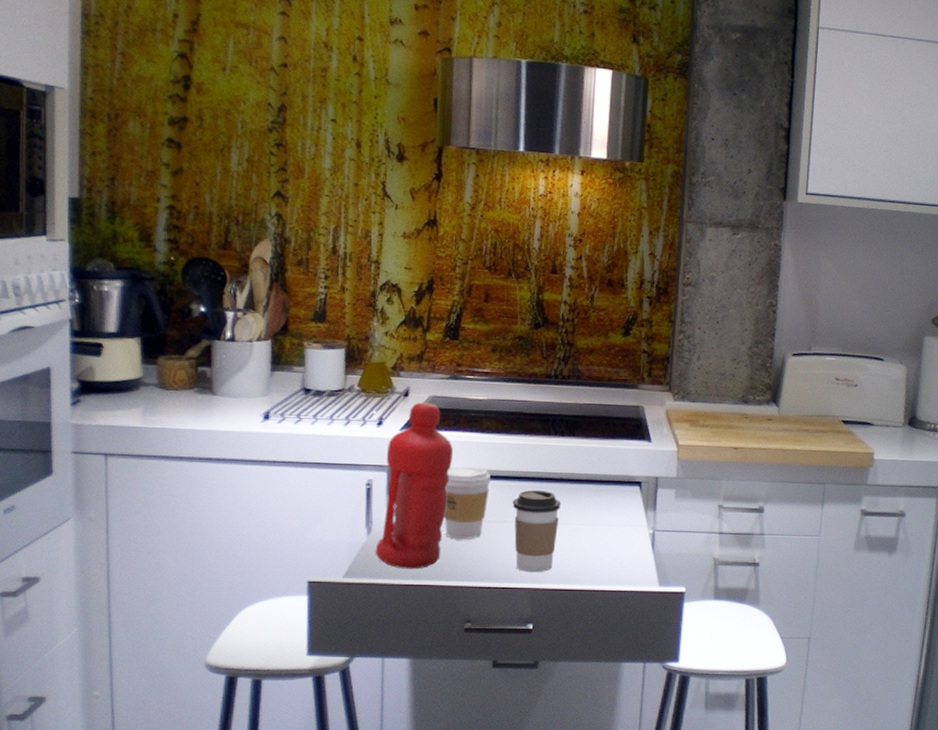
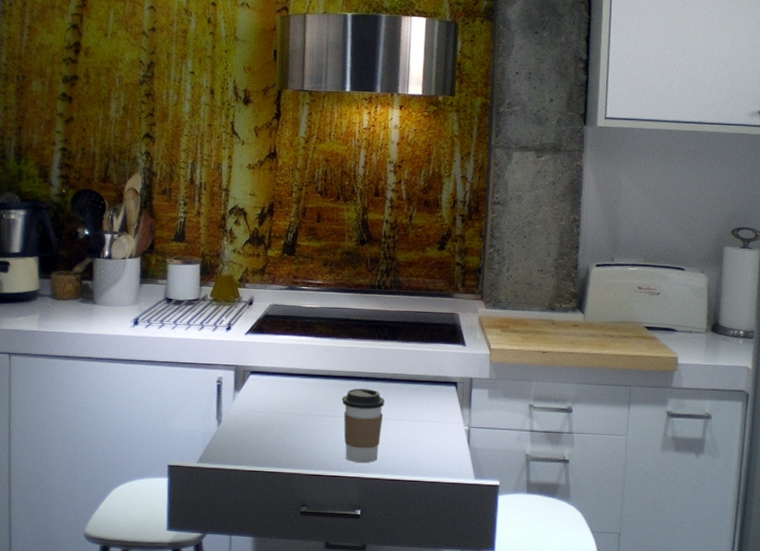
water bottle: present [375,402,454,569] -> none [224,310,291,457]
coffee cup: present [444,465,491,540] -> none [283,366,323,432]

